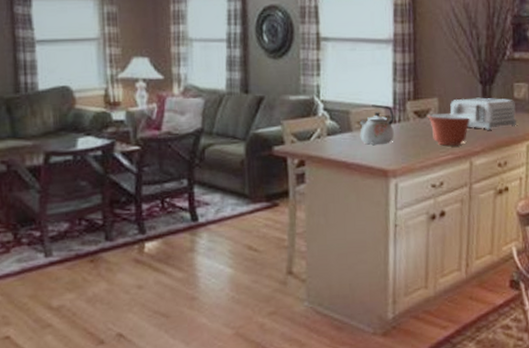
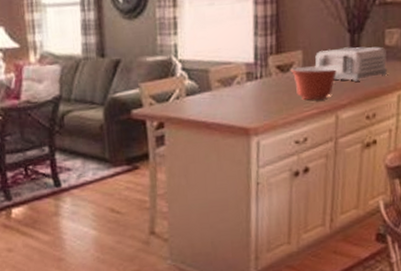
kettle: present [359,104,394,145] -> none [219,61,256,103]

